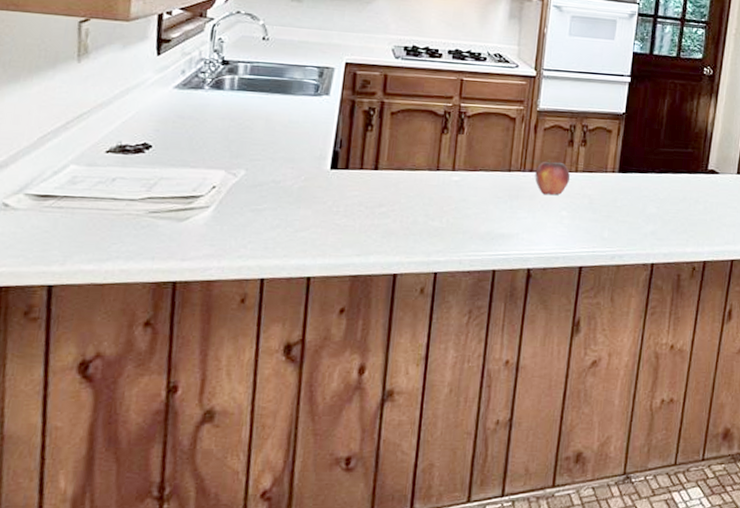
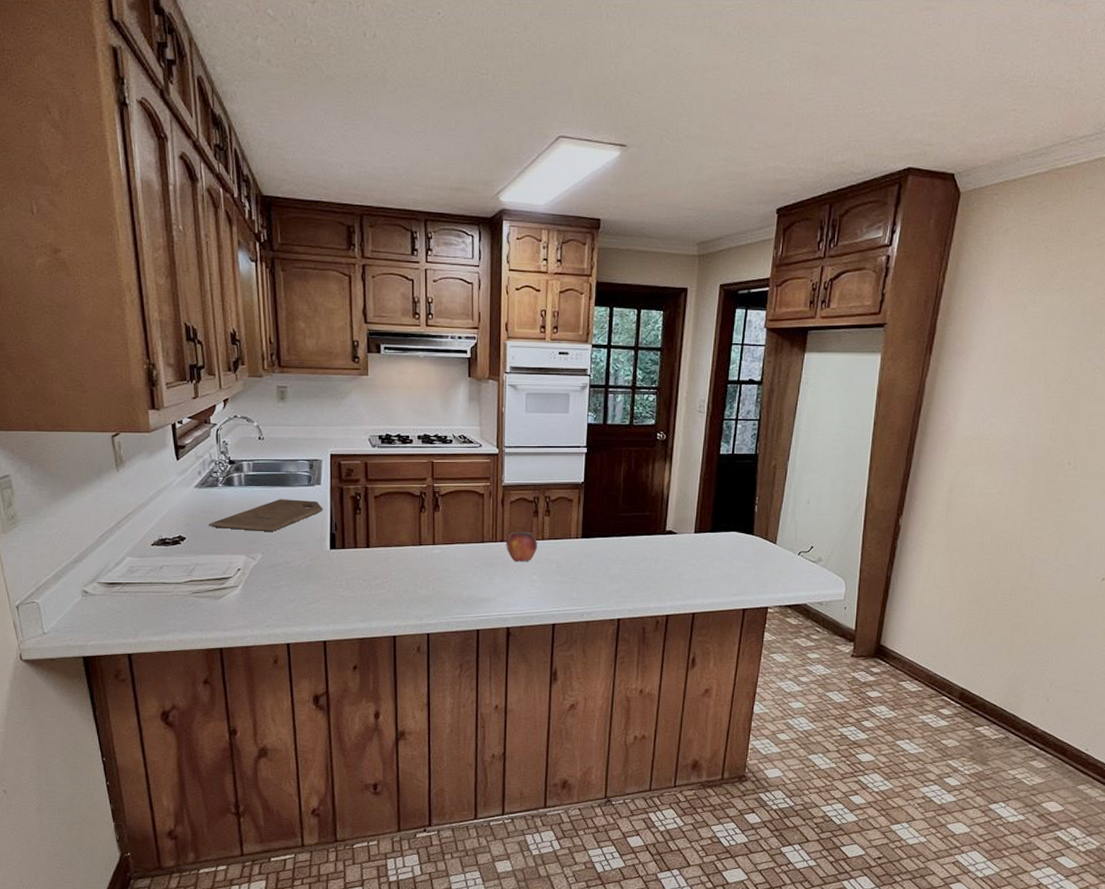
cutting board: none [183,108,329,146] -> present [207,499,323,532]

